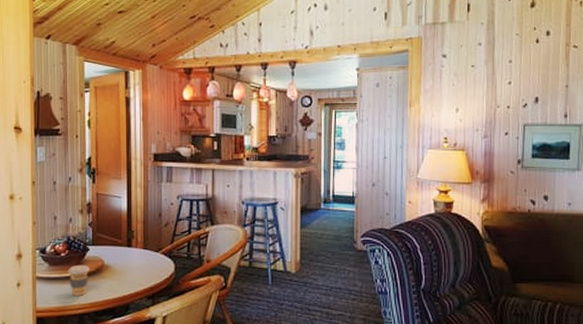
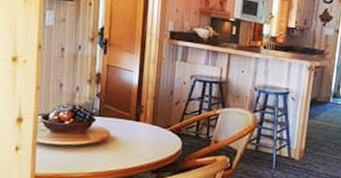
coffee cup: present [68,264,89,296] -> none [71,134,94,165]

